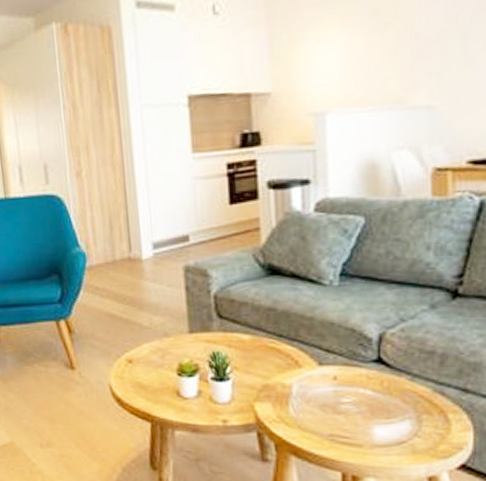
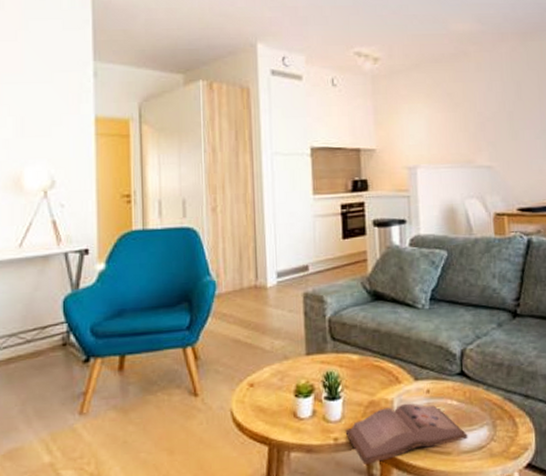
hardback book: none [235,389,384,449] -> present [345,403,468,465]

